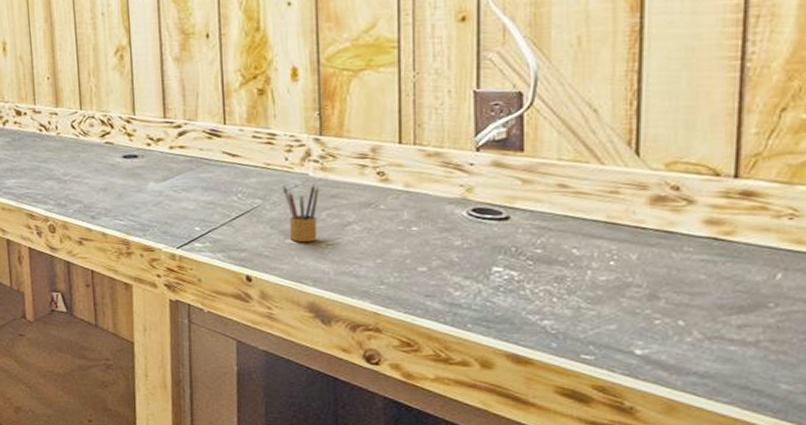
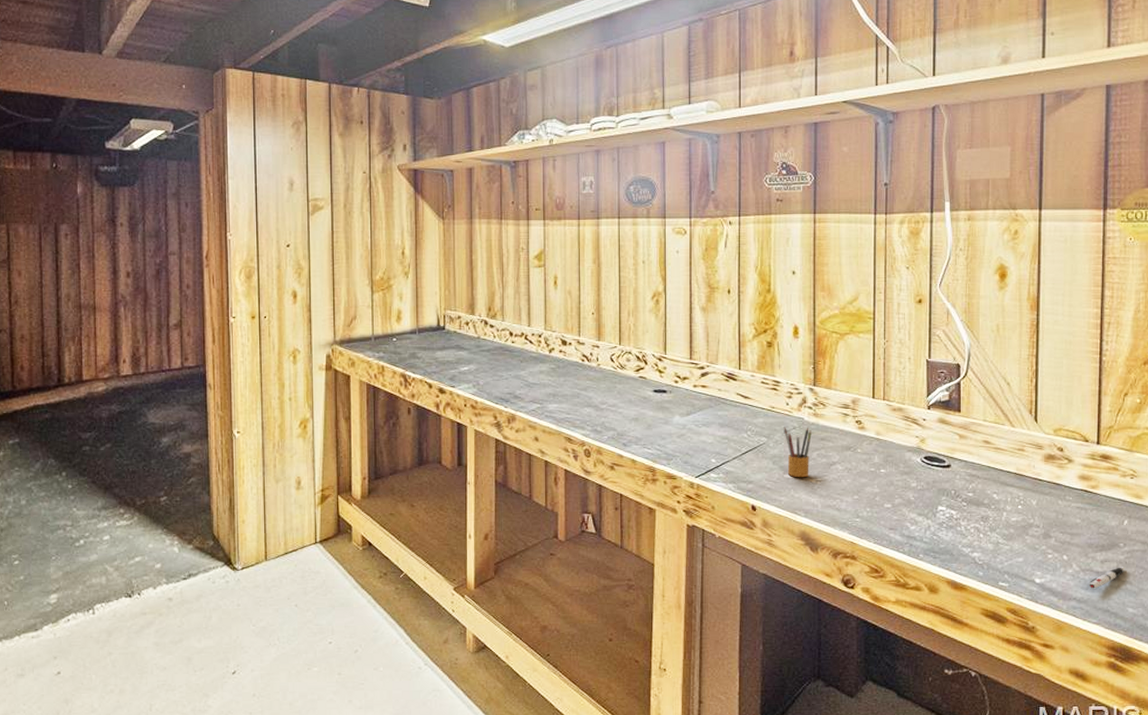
pen: none [717,332,775,361] -> present [1089,567,1124,589]

